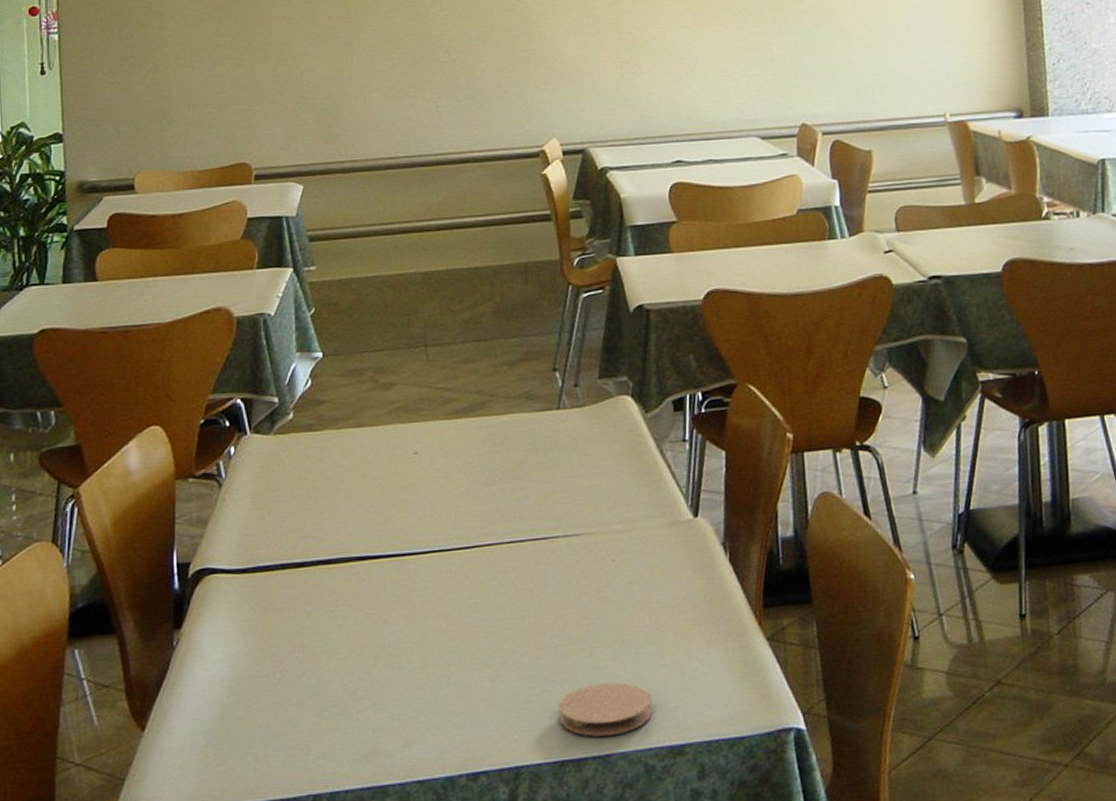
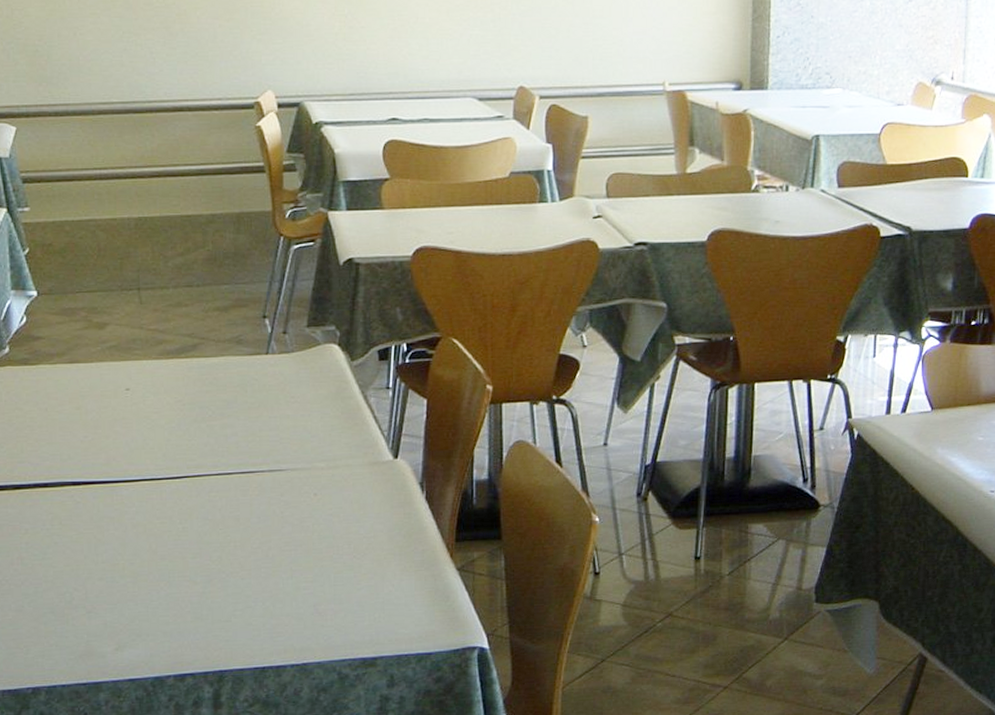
coaster: present [558,682,653,737] -> none [260,602,348,648]

